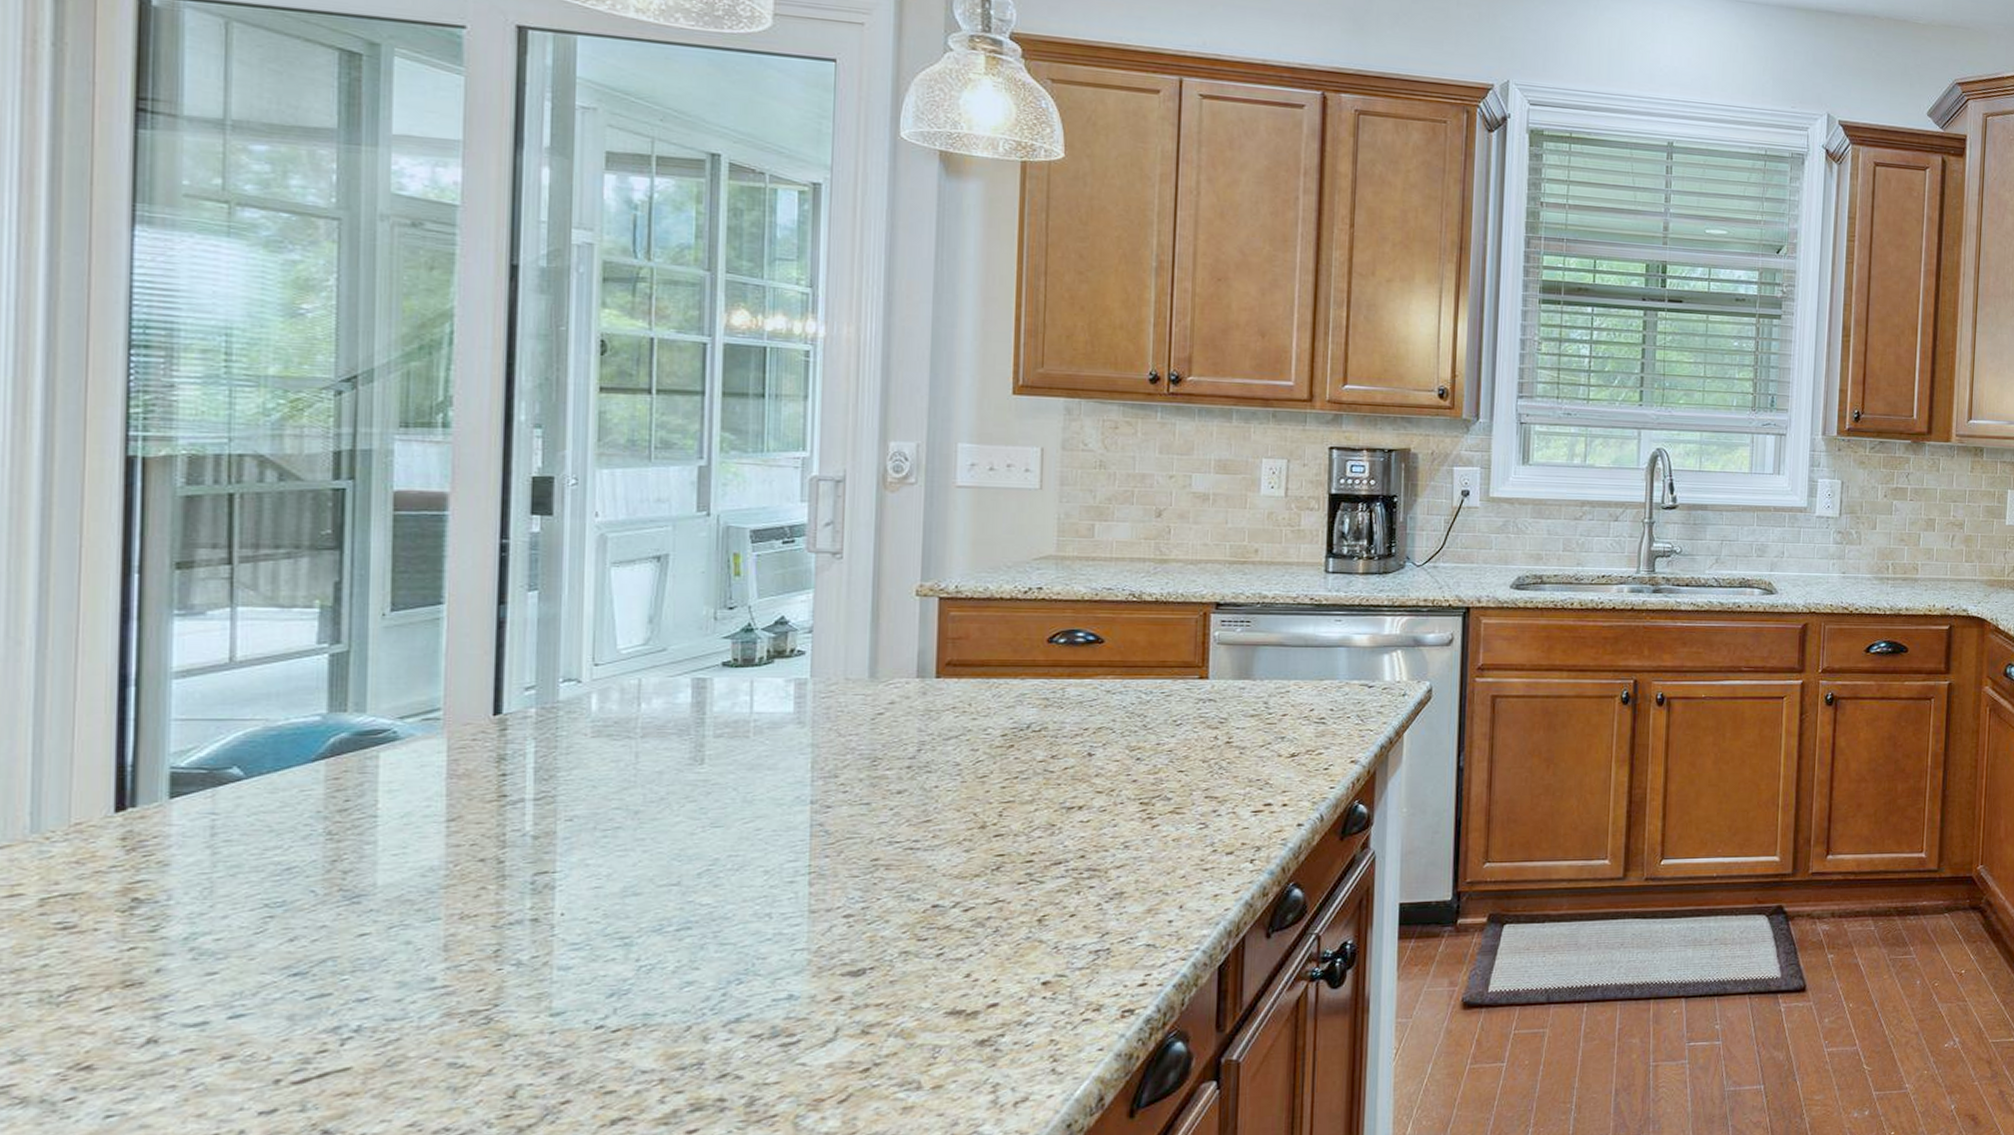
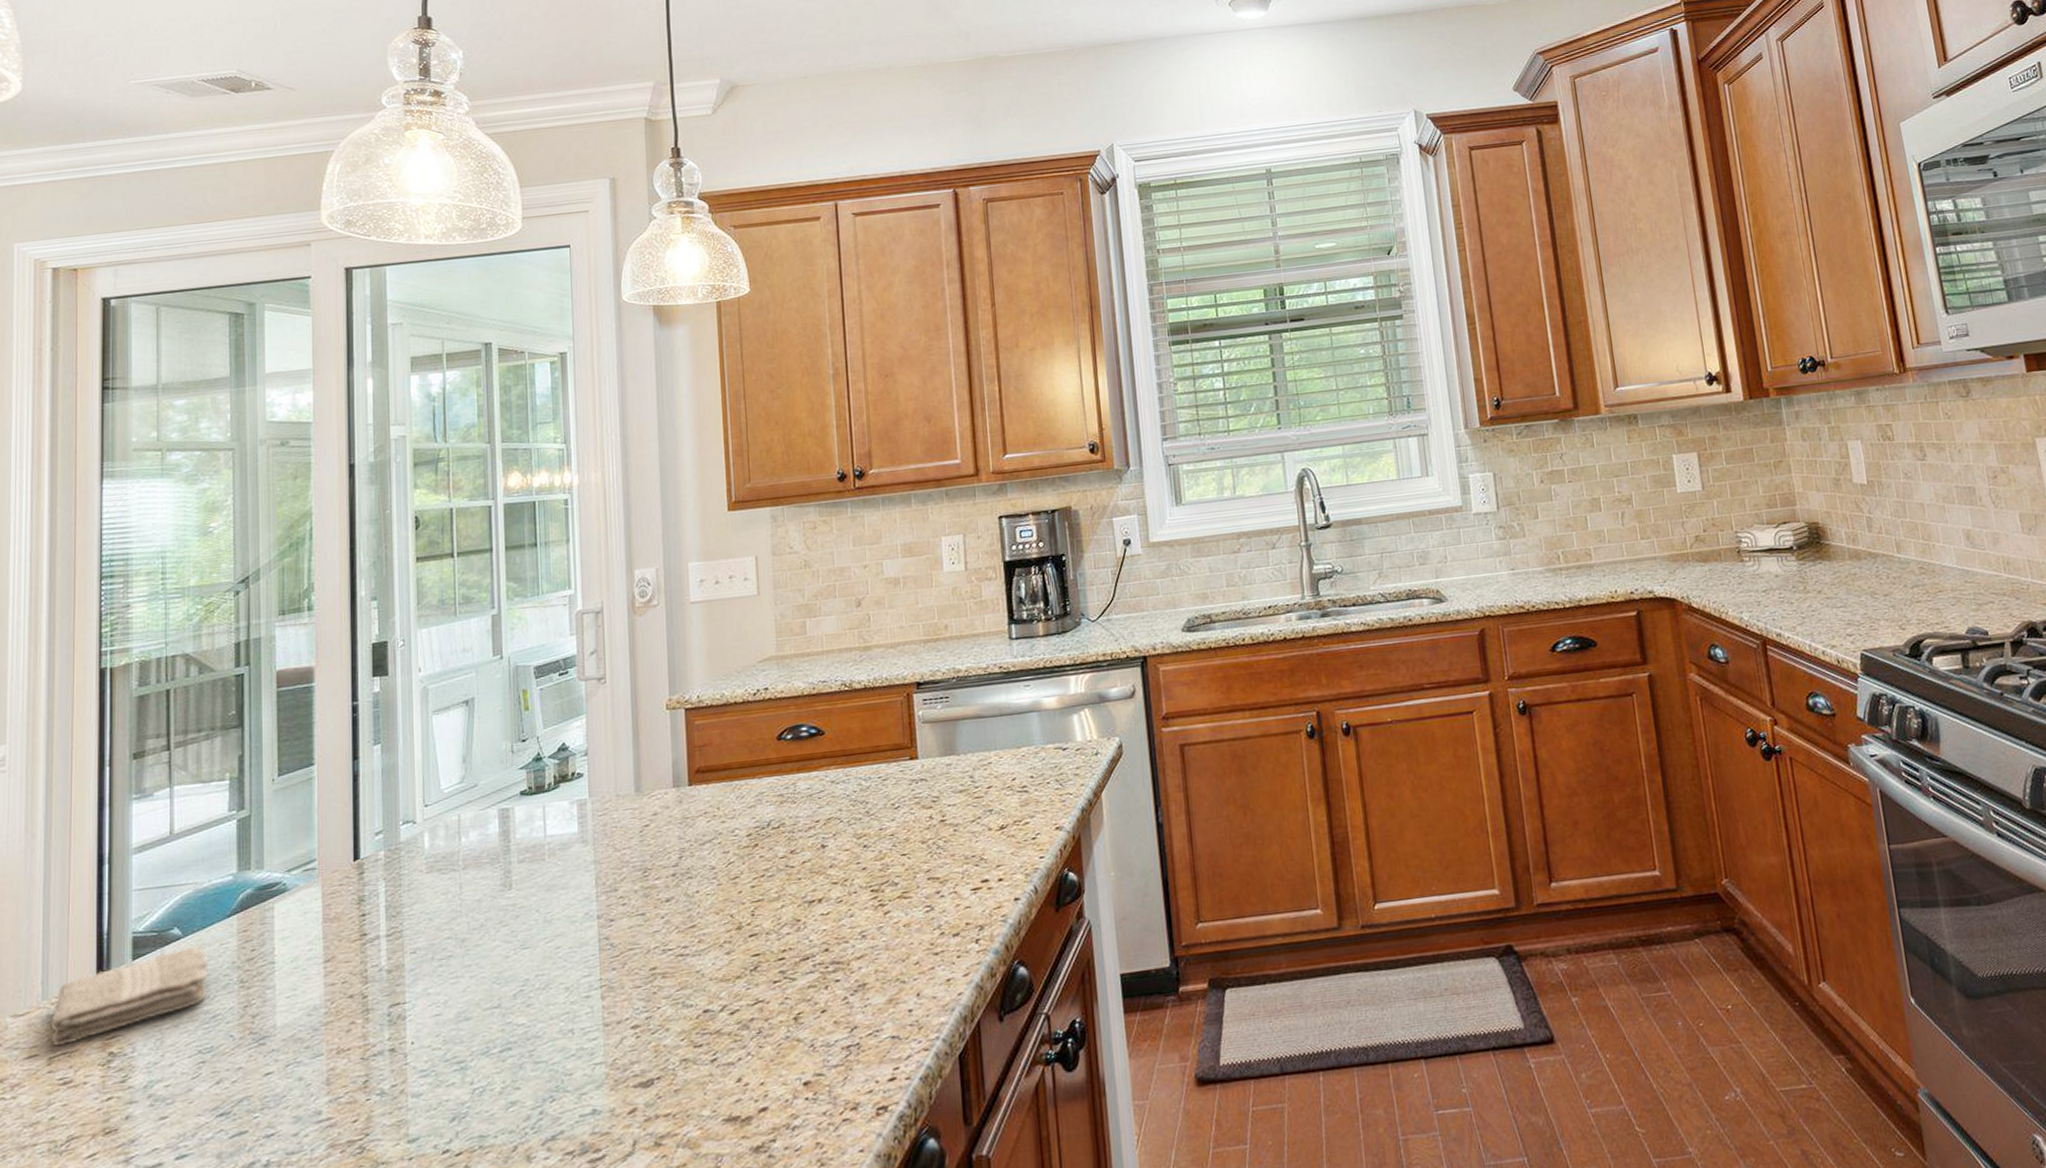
washcloth: none [44,789,281,885] -> present [51,945,208,1046]

